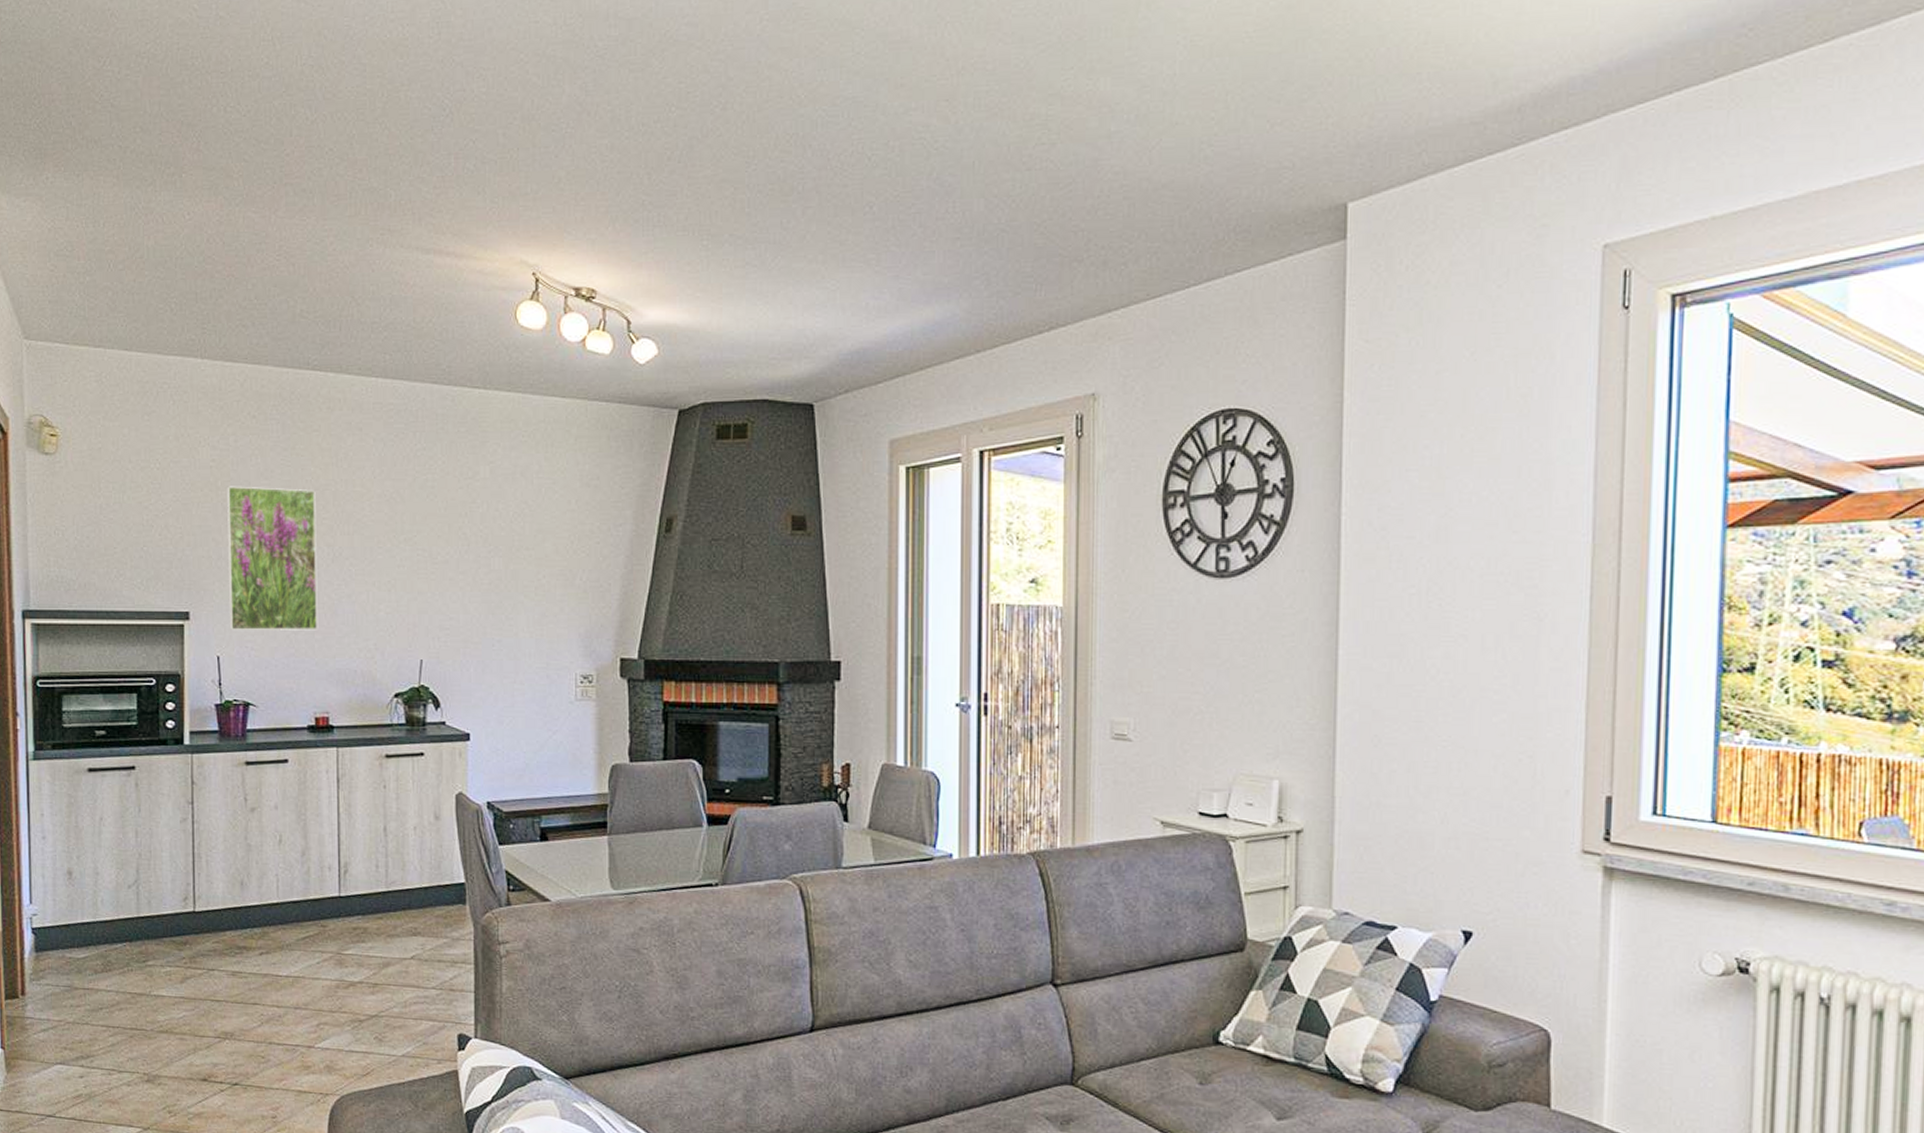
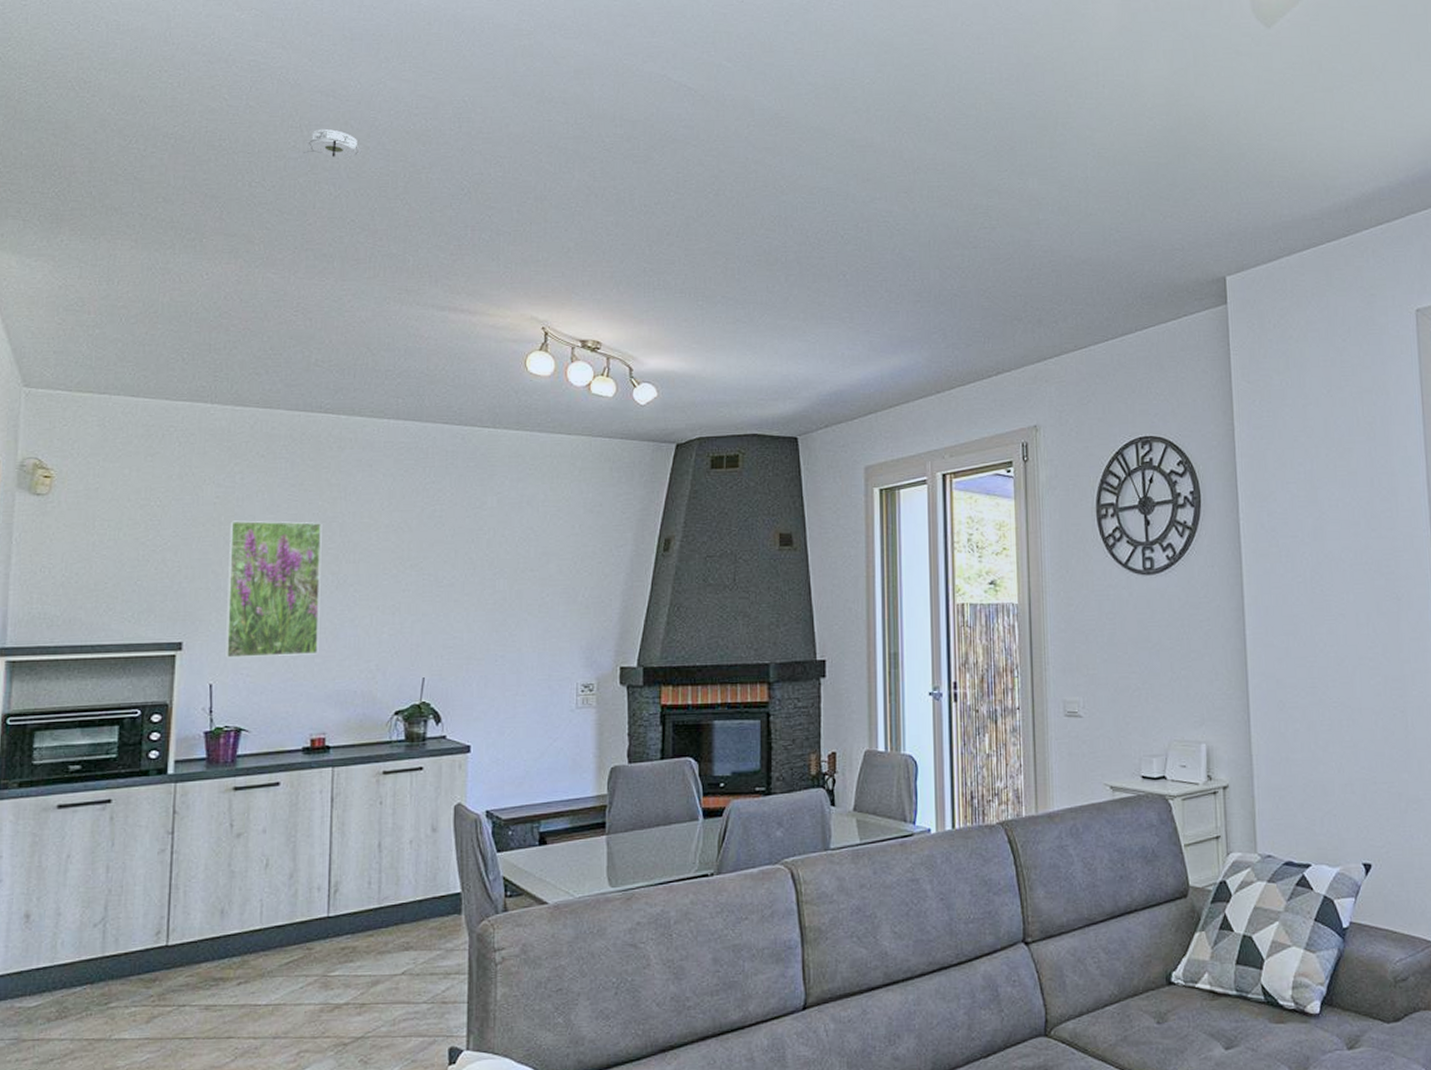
smoke detector: none [277,41,337,75] -> present [304,129,362,157]

